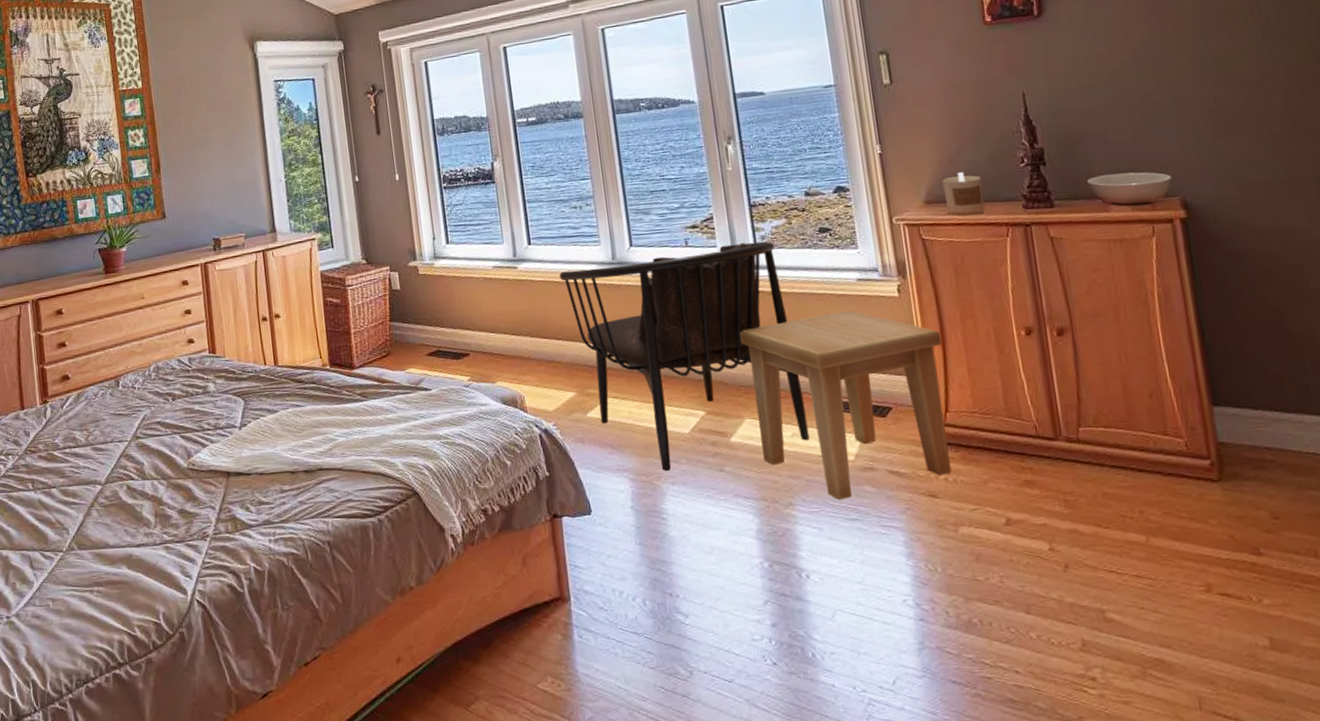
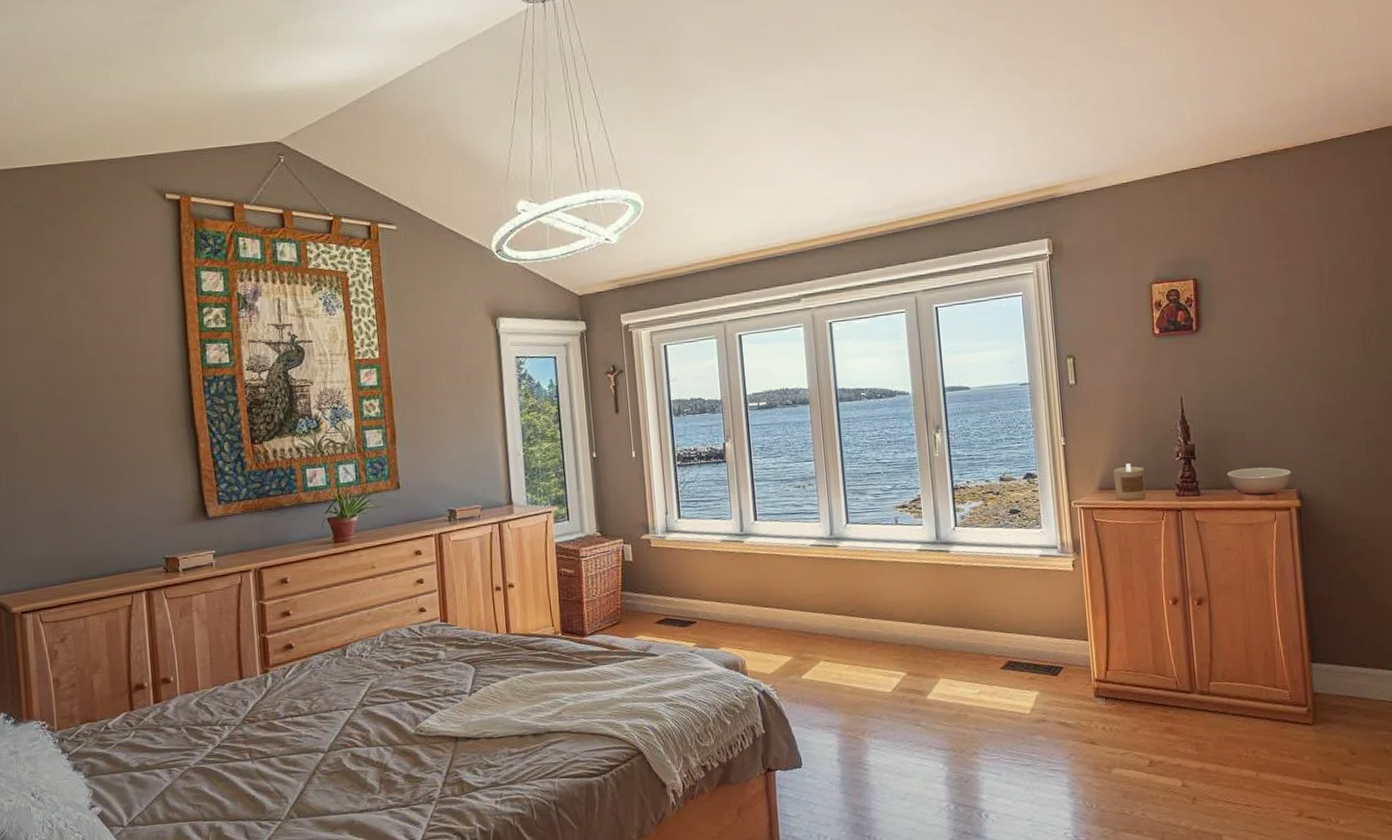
armchair: present [559,241,810,471] -> none [782,520,994,727]
side table: present [740,310,952,500] -> none [939,583,1108,748]

